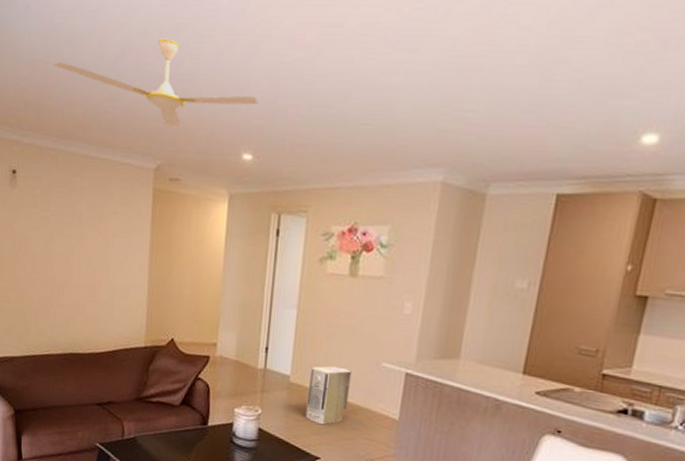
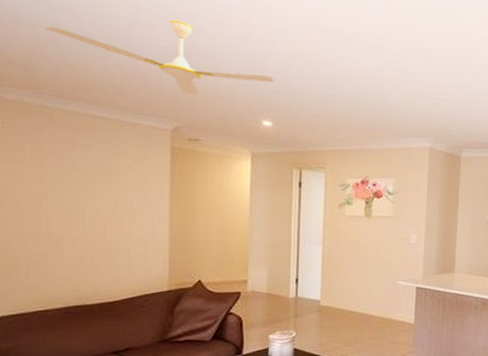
air purifier: present [305,365,352,425] -> none [336,288,373,337]

